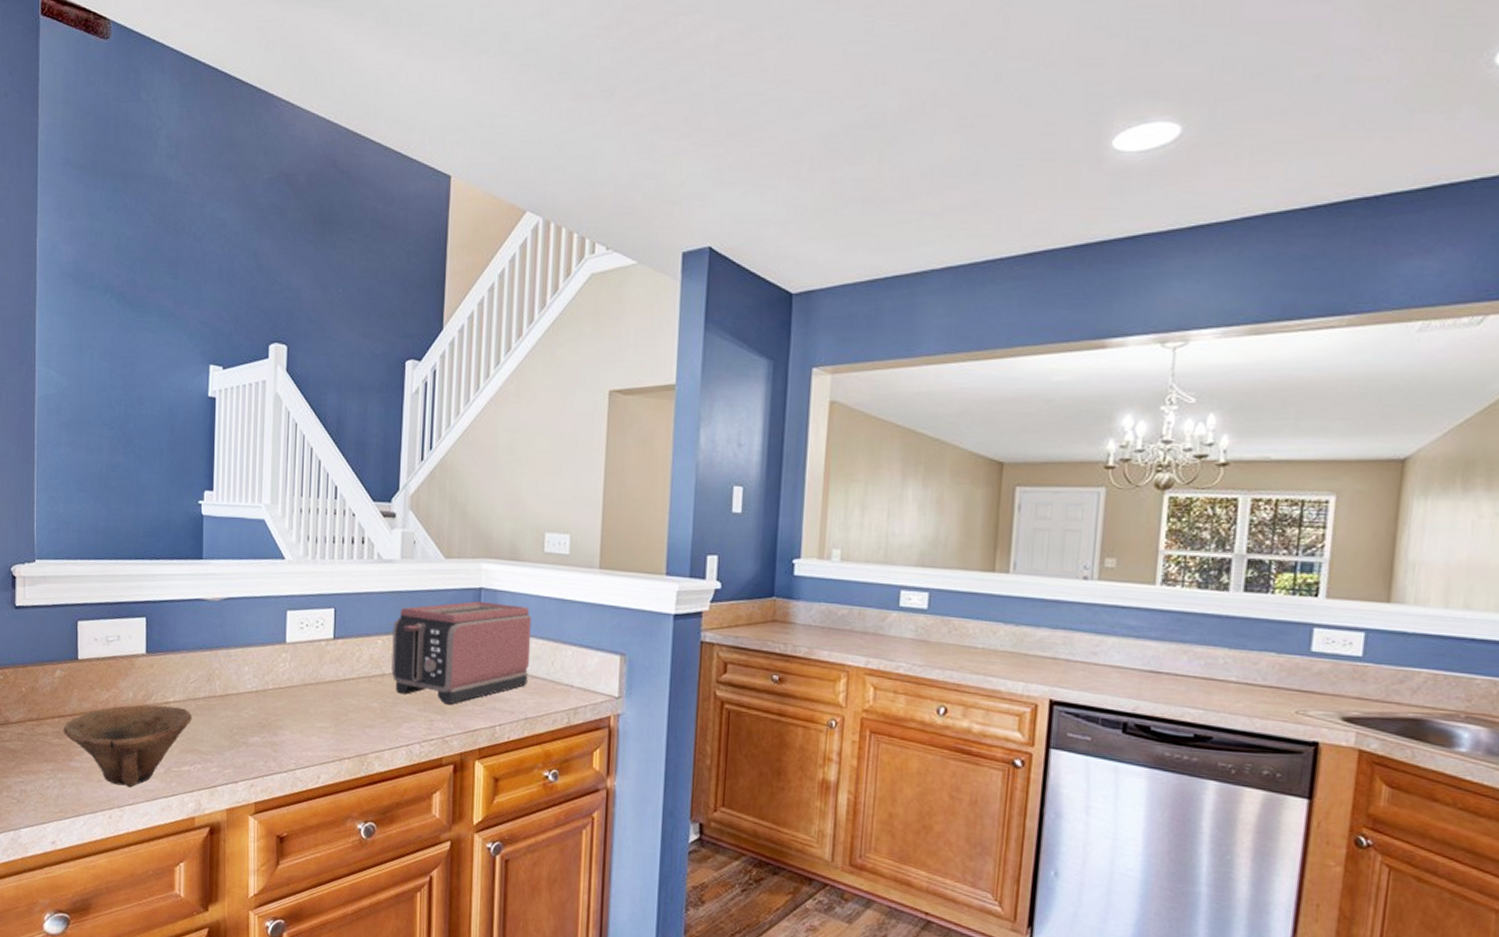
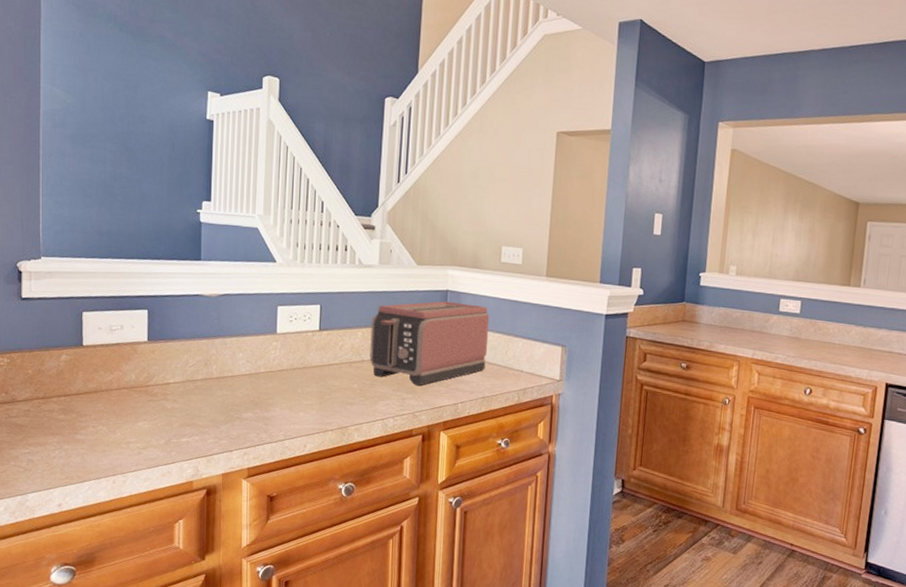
bowl: present [63,704,192,788] -> none [68,385,190,457]

